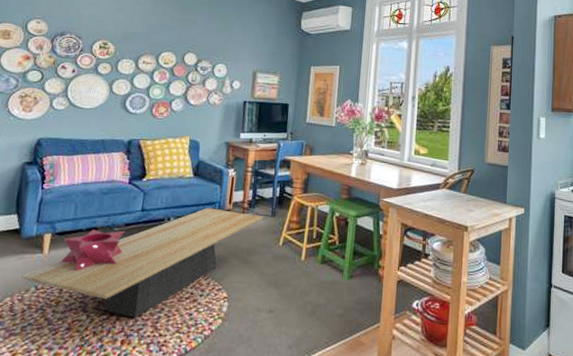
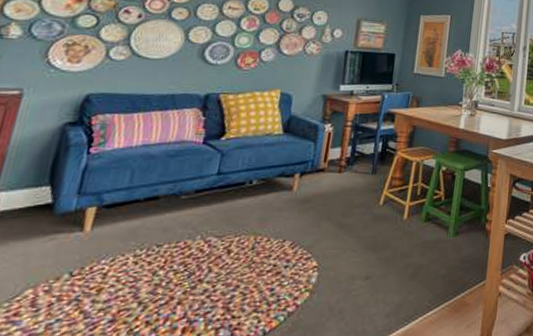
coffee table: present [20,207,264,318] -> none [49,167,364,300]
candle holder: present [61,229,125,271] -> none [107,198,196,250]

